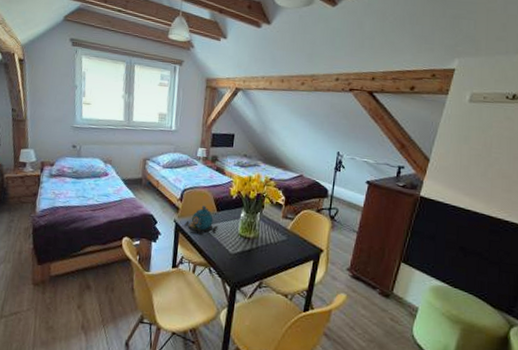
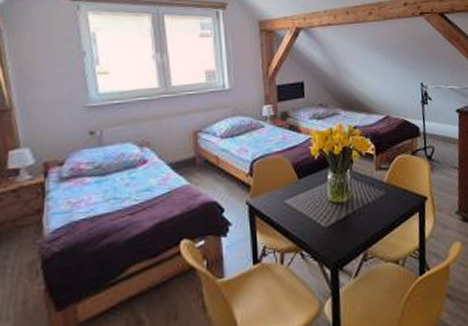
teapot: present [184,206,218,235] -> none [260,175,302,214]

